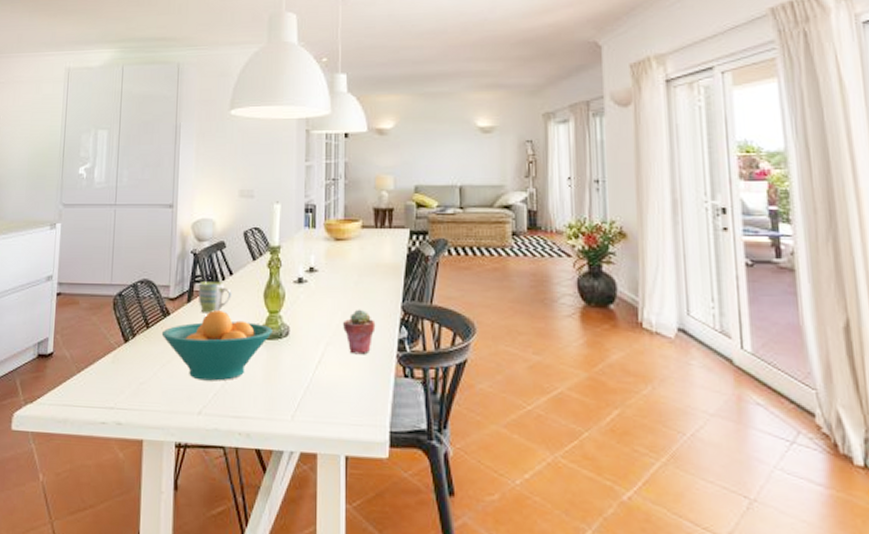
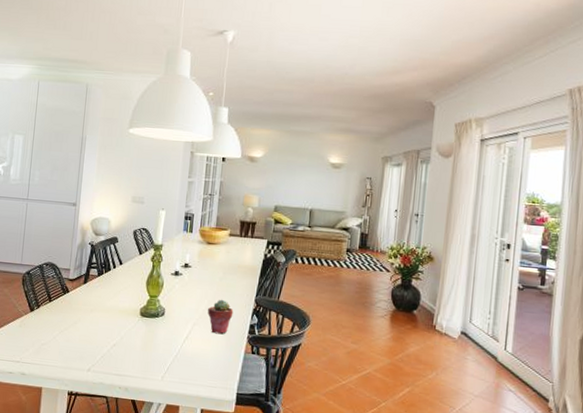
fruit bowl: present [161,310,273,381] -> none [61,291,152,347]
mug: present [198,282,232,313] -> none [93,268,121,294]

